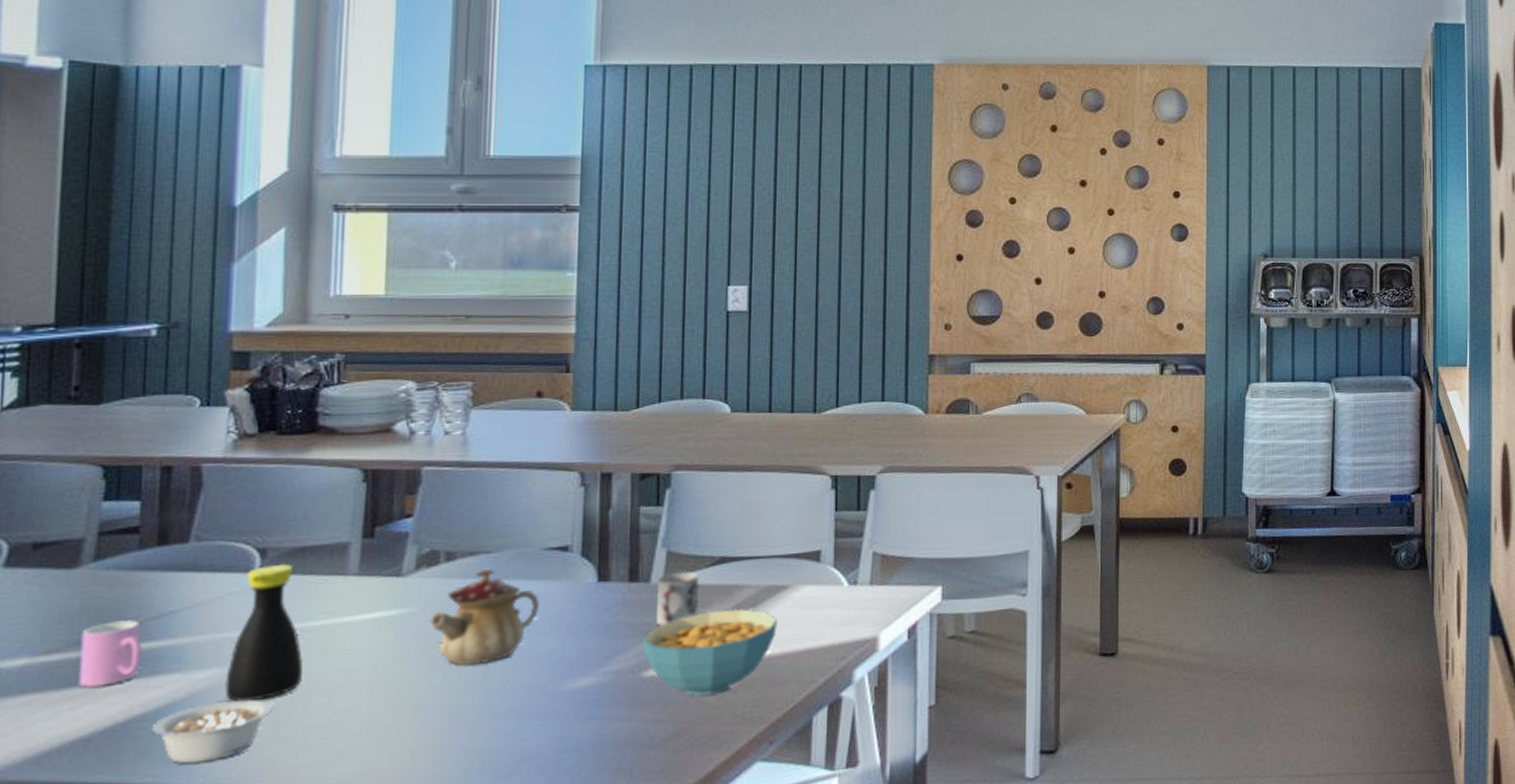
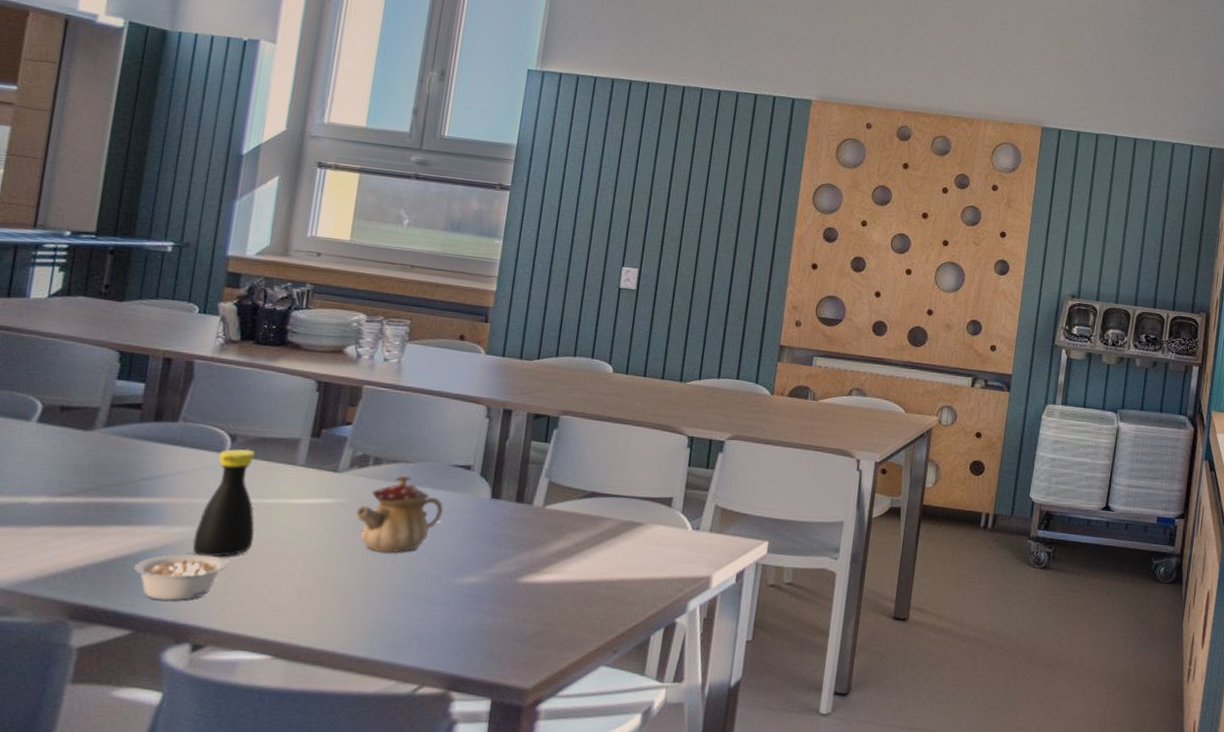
cup: present [78,620,142,687] -> none [83,477,134,528]
cereal bowl: present [642,608,779,697] -> none [521,535,632,606]
cup: present [657,570,699,626] -> none [534,499,573,542]

